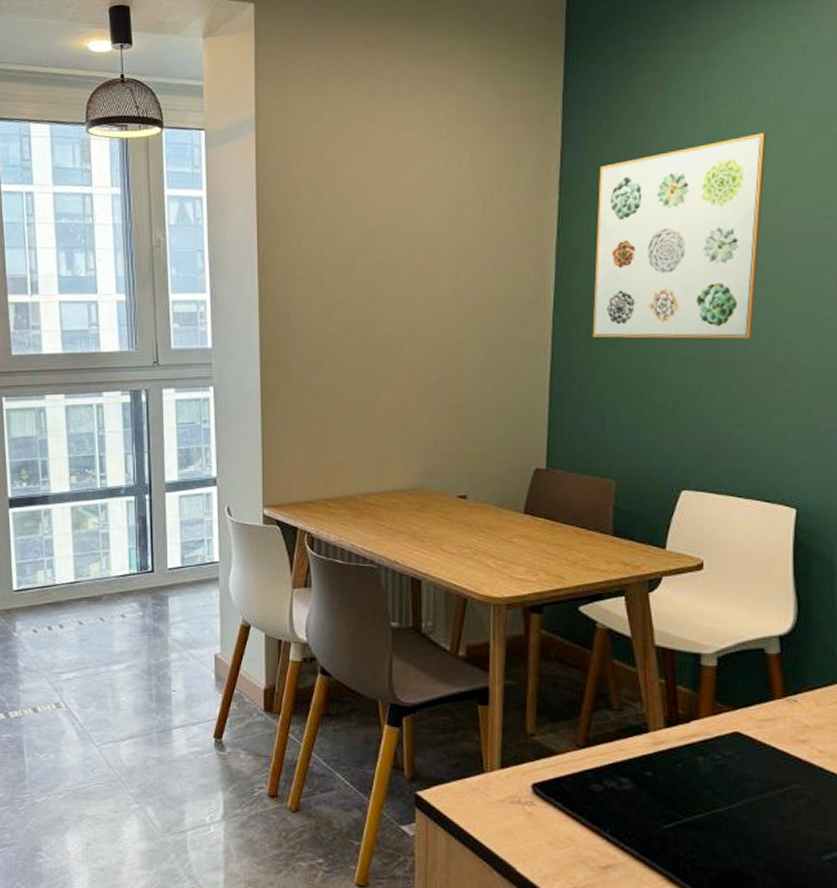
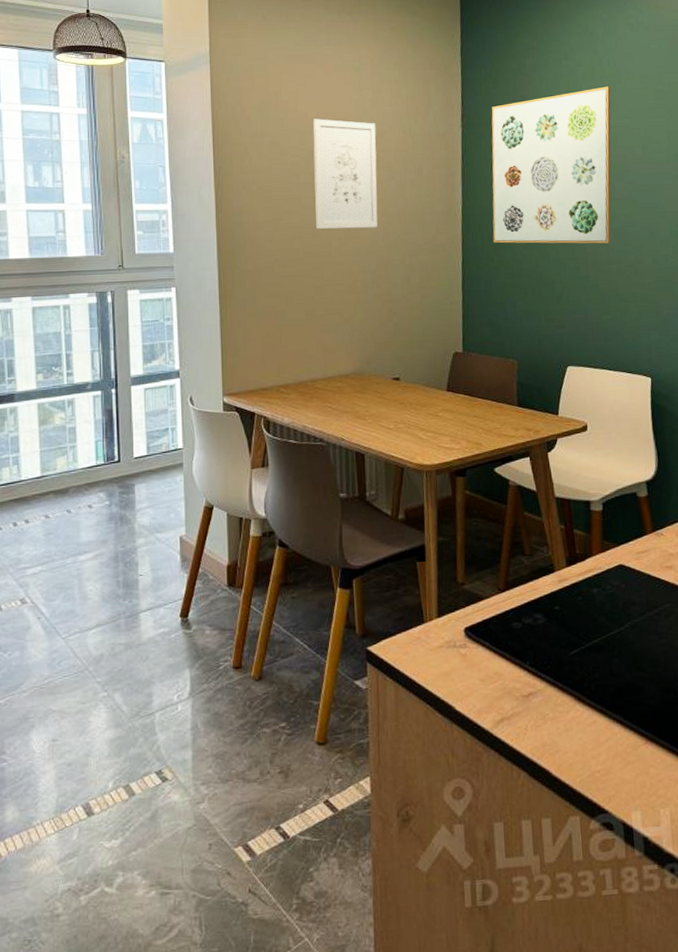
wall art: none [372,189,450,322] -> present [313,119,378,230]

